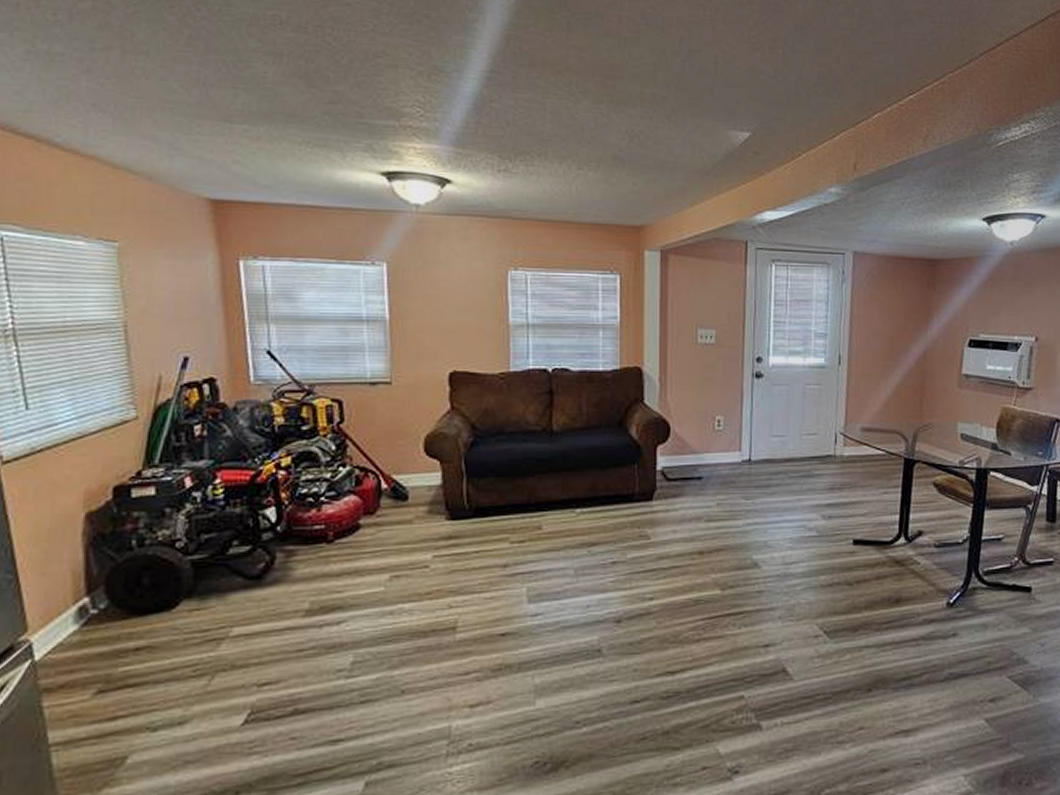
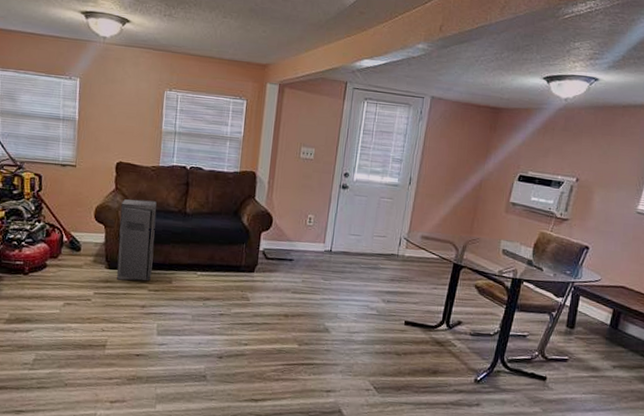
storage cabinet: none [461,420,513,534] -> present [117,199,157,281]

